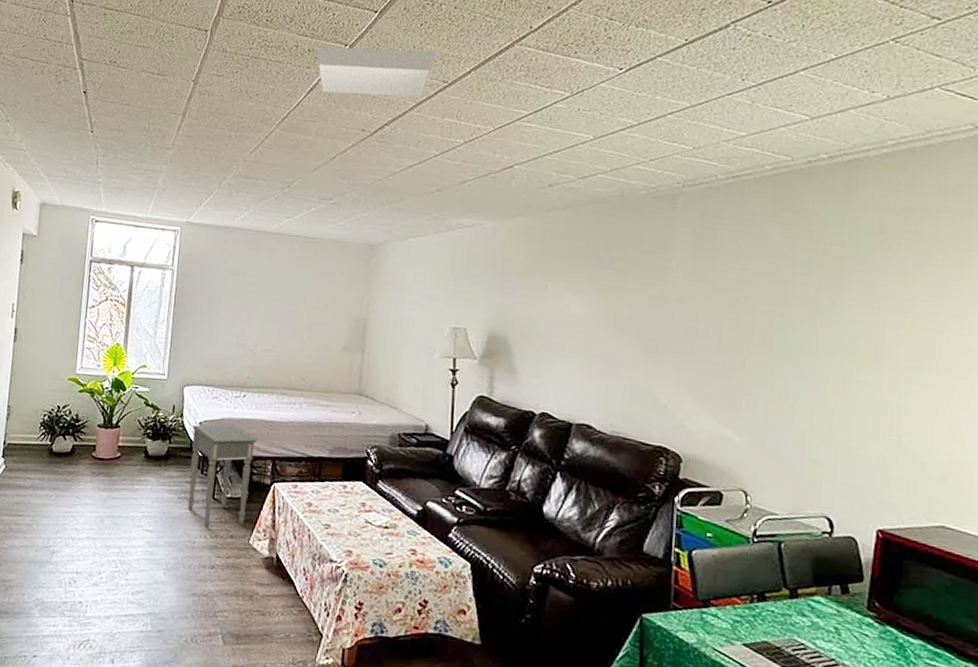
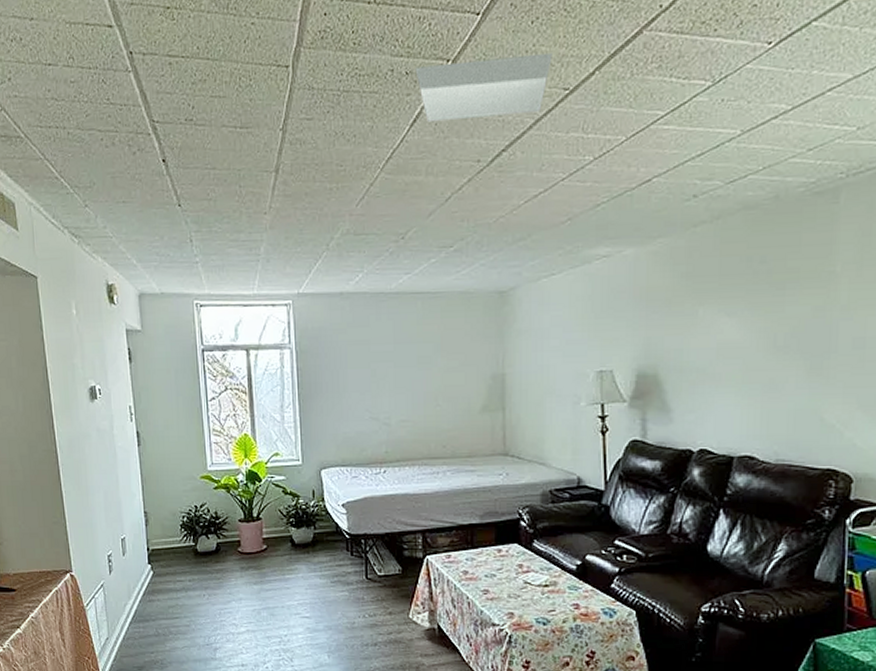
side table: present [187,424,258,529] -> none [336,502,405,609]

